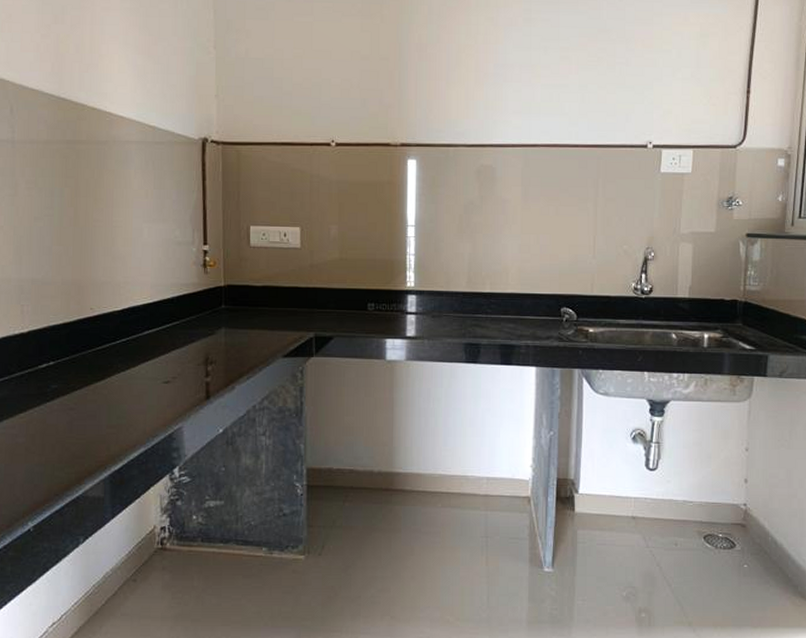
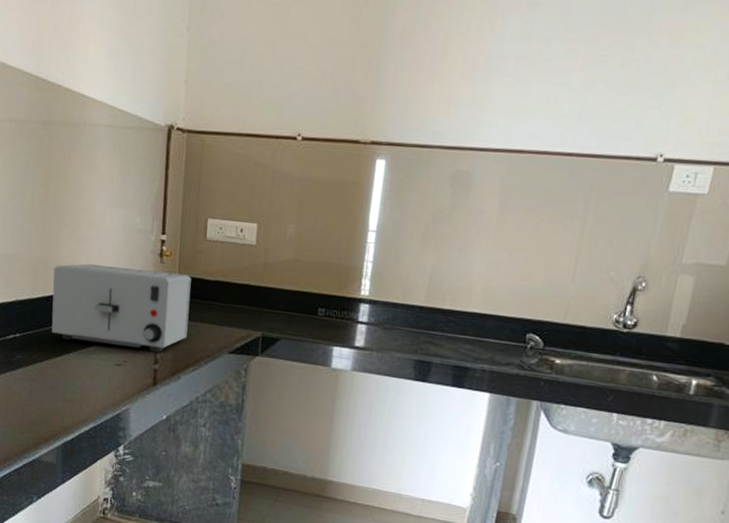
toaster: none [88,280,239,365] -> present [51,263,191,352]

